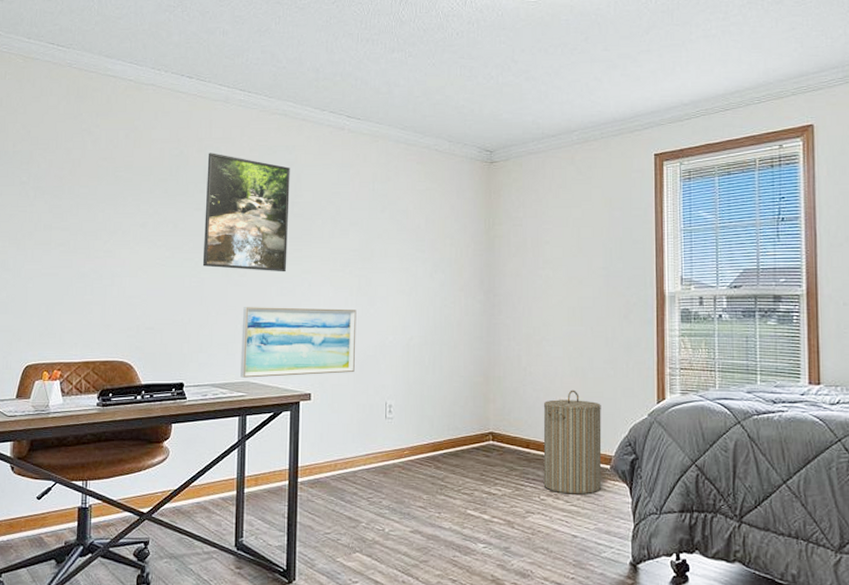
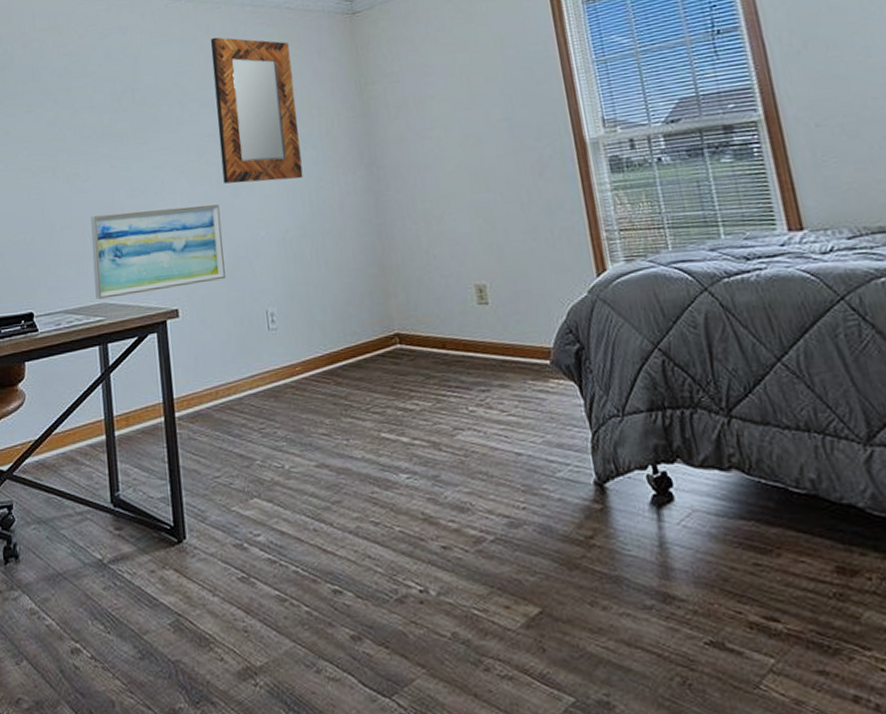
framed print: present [202,153,290,272] -> none [34,46,135,176]
home mirror: none [363,166,433,297] -> present [210,37,303,184]
laundry hamper: present [543,390,602,495] -> none [456,271,542,402]

